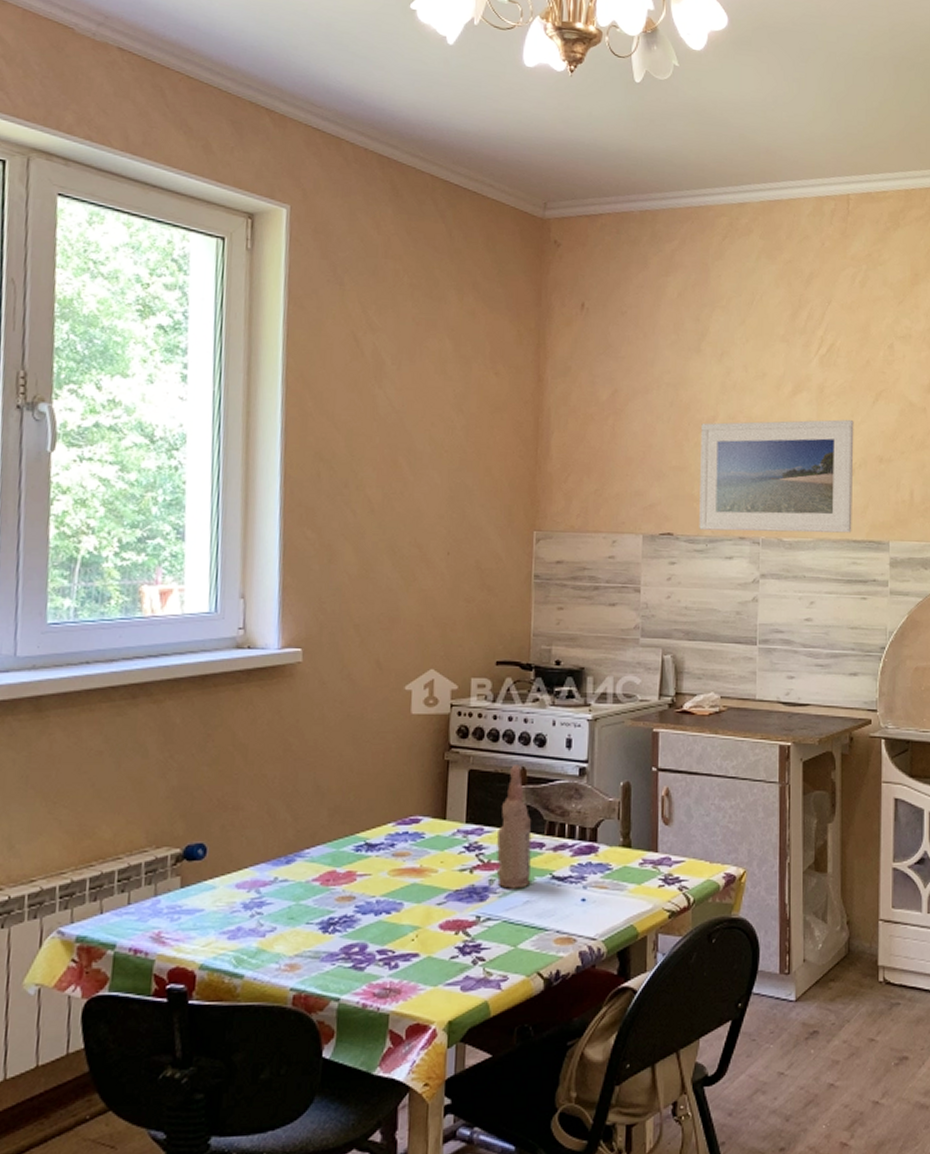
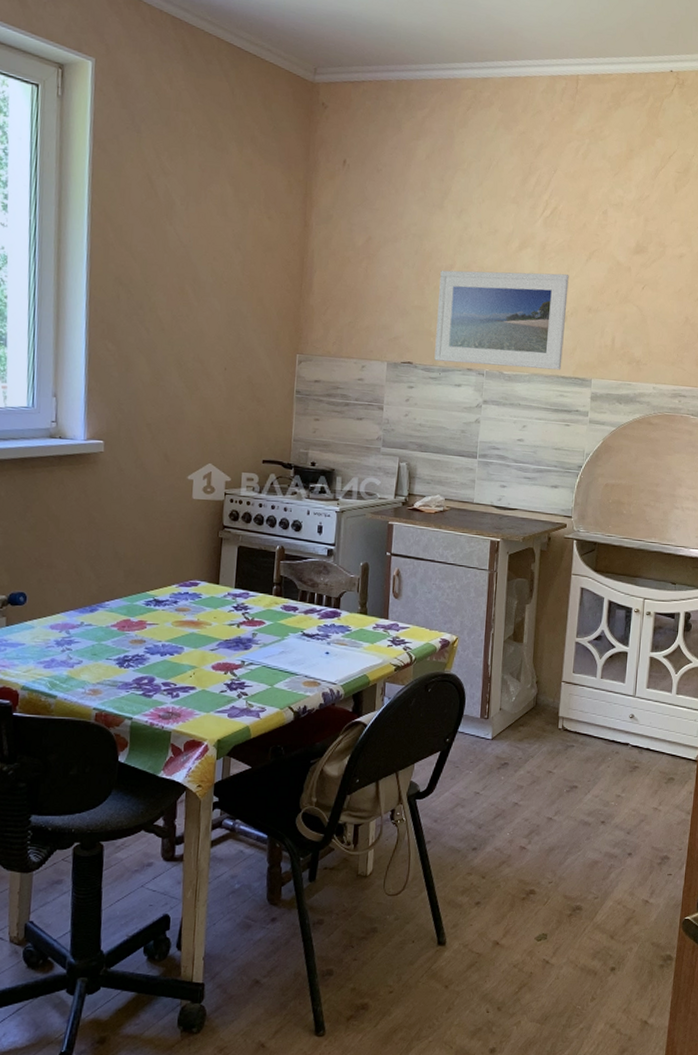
bottle: present [496,765,532,889] -> none [258,544,288,642]

